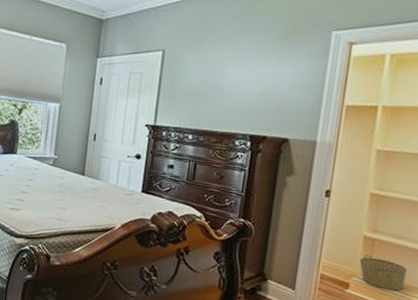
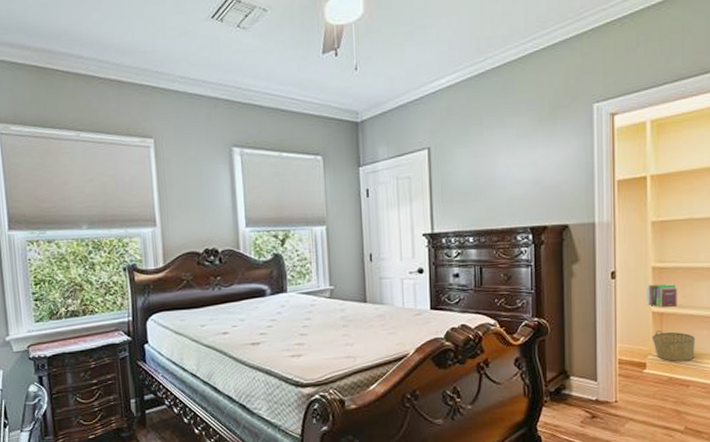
books: none [358,208,395,237] -> present [646,283,677,308]

